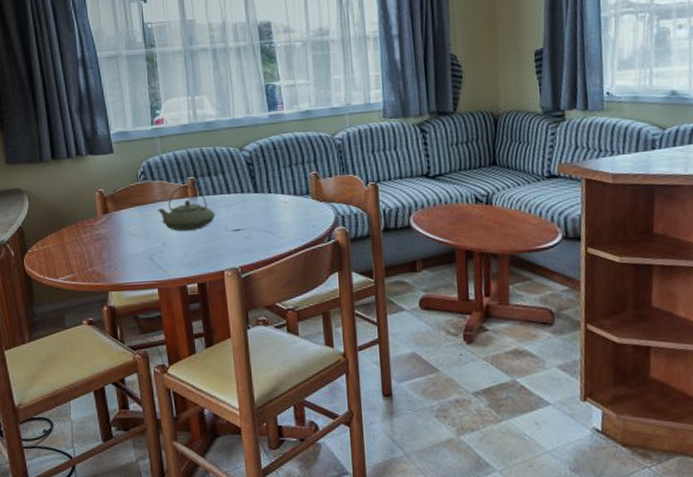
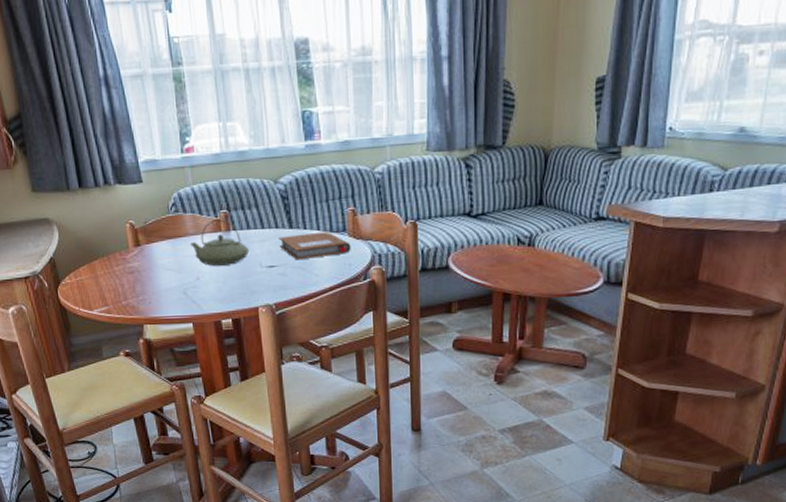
notebook: none [244,195,315,224] -> present [278,231,351,261]

